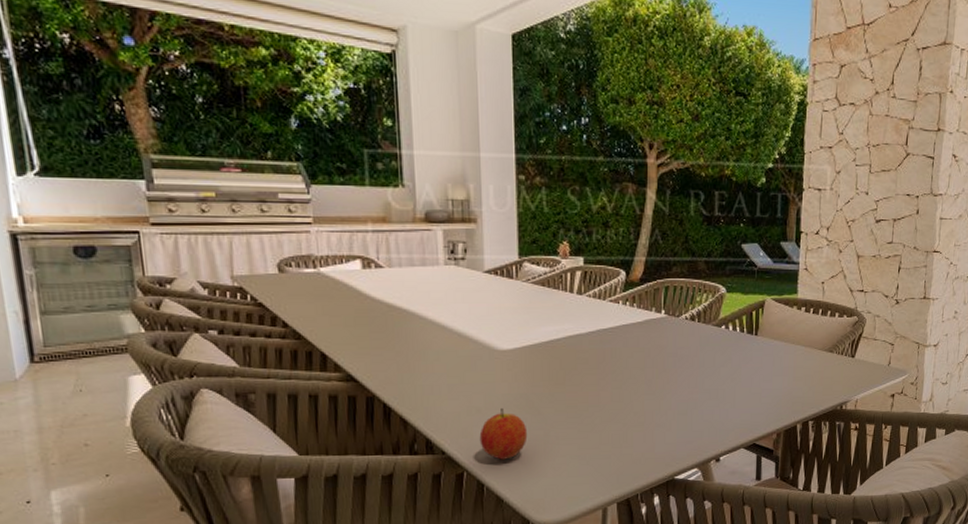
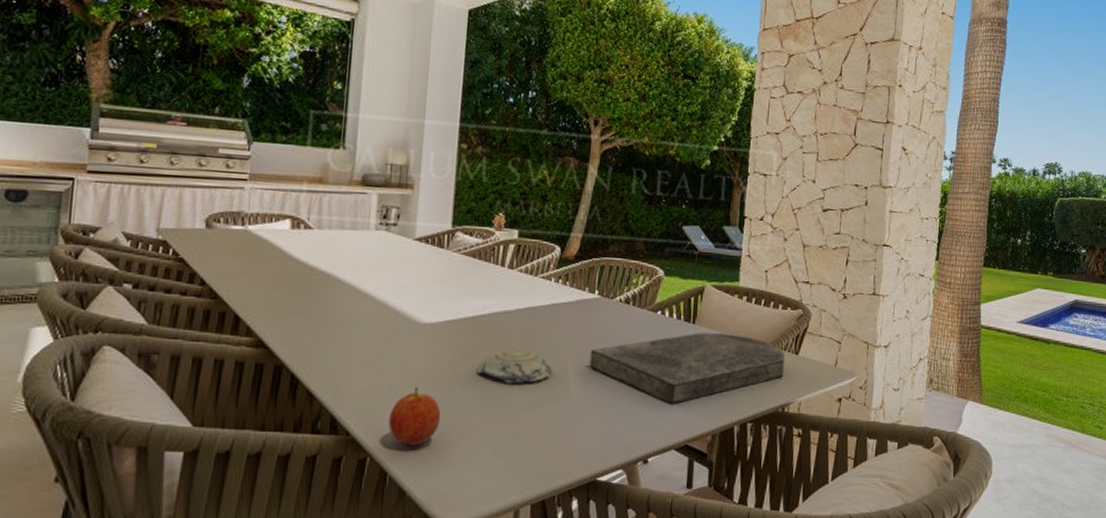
decorative bowl: none [556,367,627,400] -> present [476,347,552,384]
cutting board: none [661,343,842,410] -> present [589,332,785,405]

